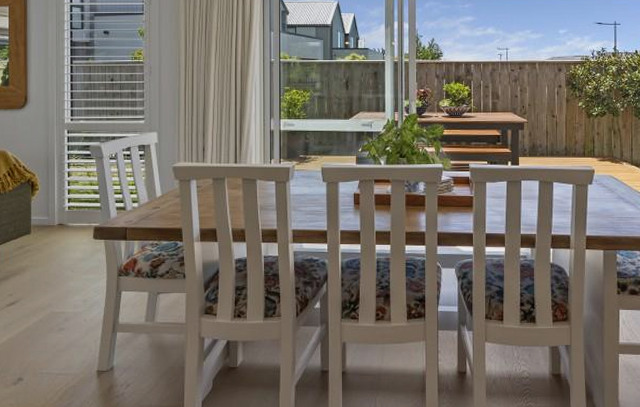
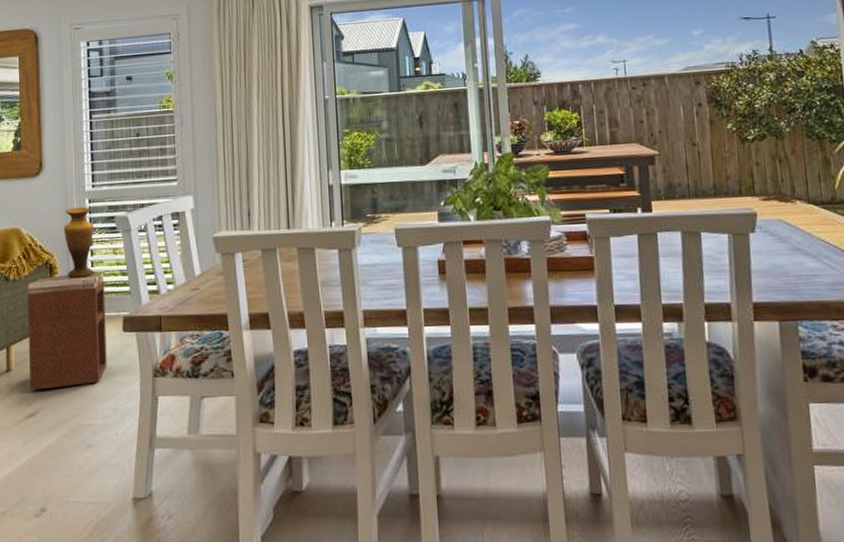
nightstand: none [10,190,79,284] -> present [27,272,107,391]
vase: none [44,137,71,195] -> present [63,207,94,279]

